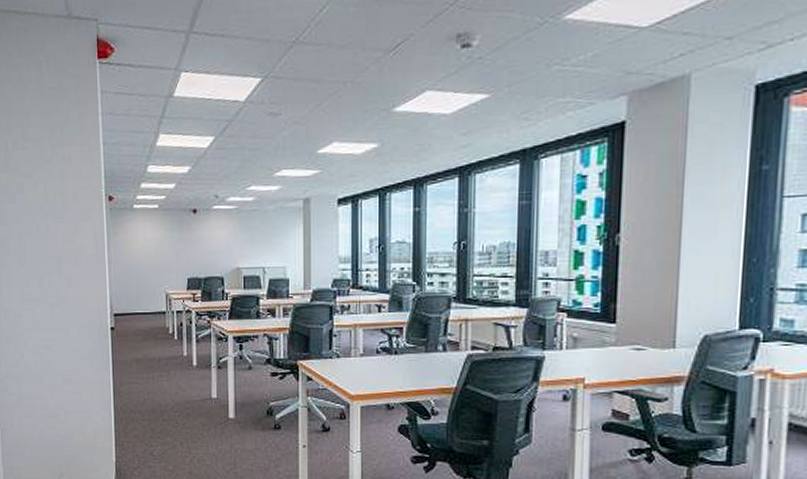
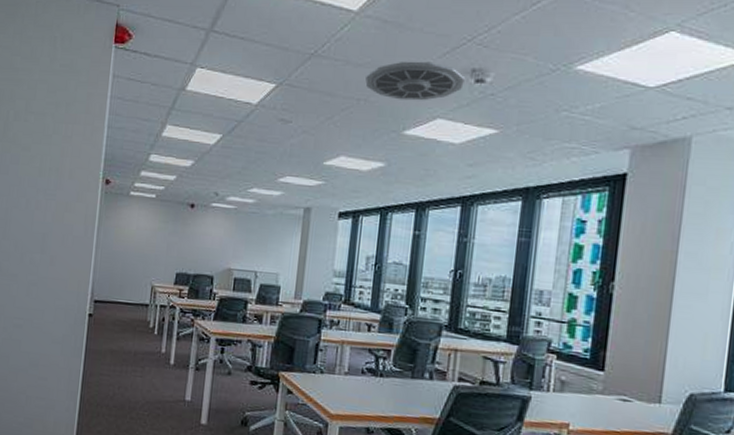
ceiling vent: none [350,32,452,77] -> present [365,61,466,101]

